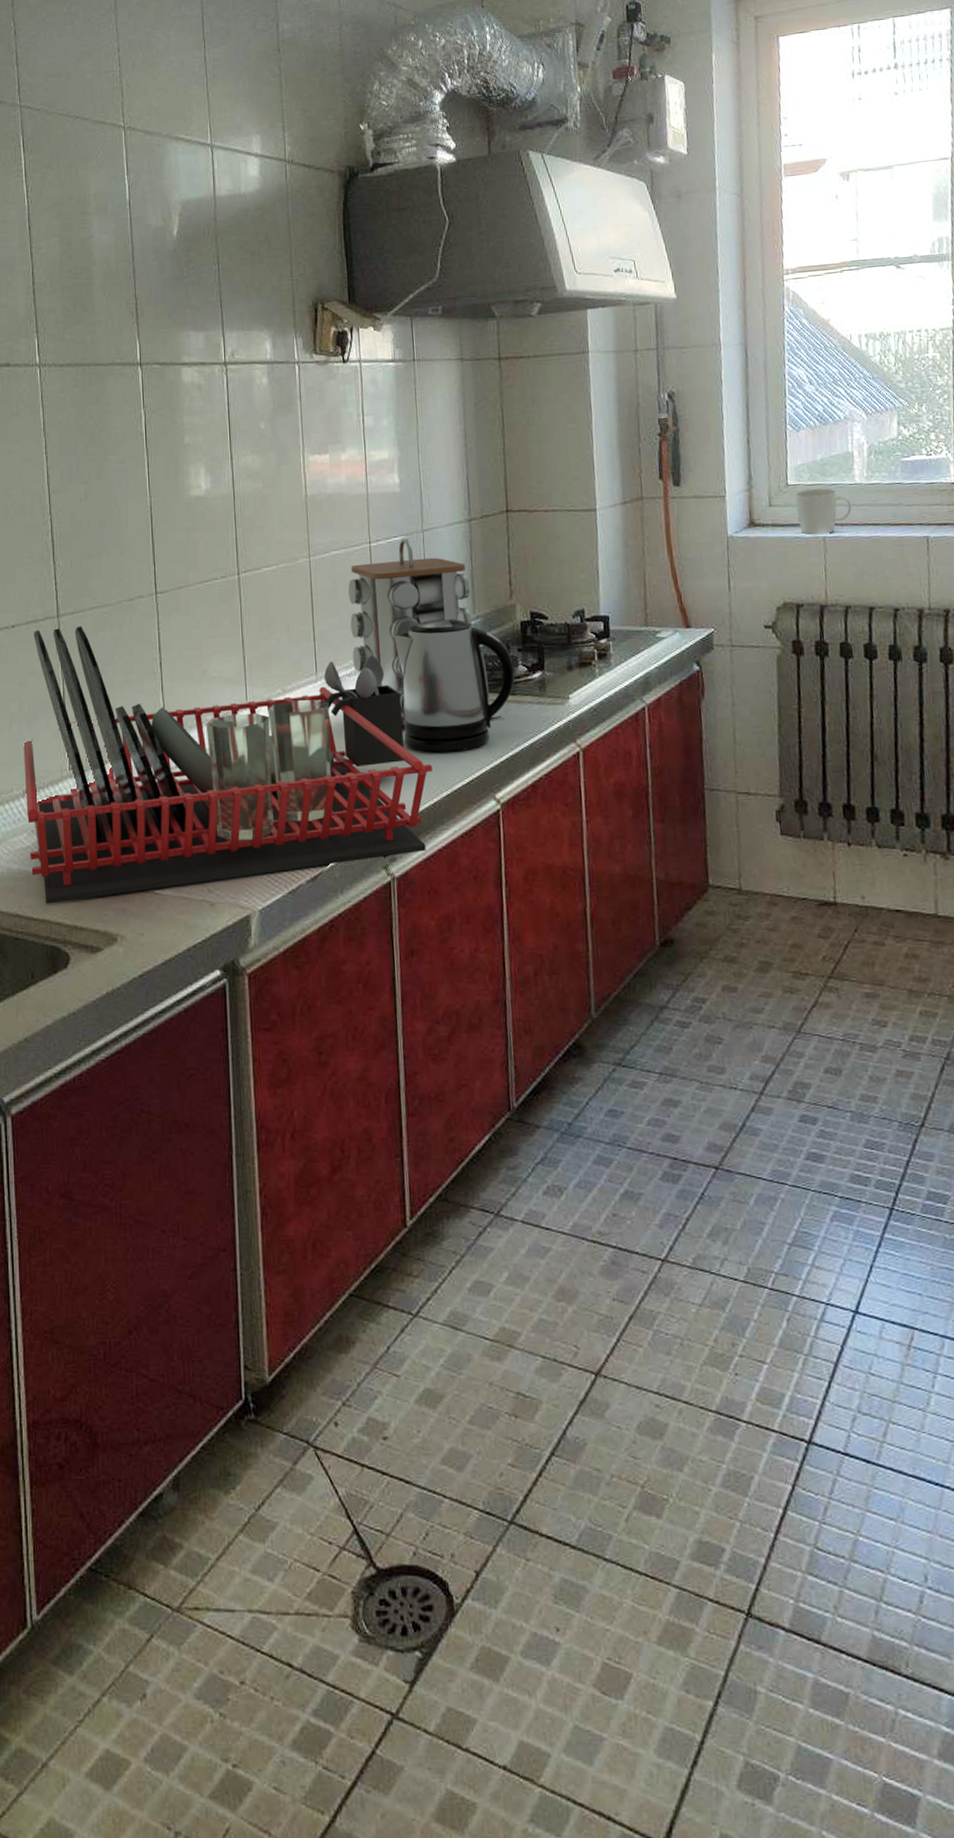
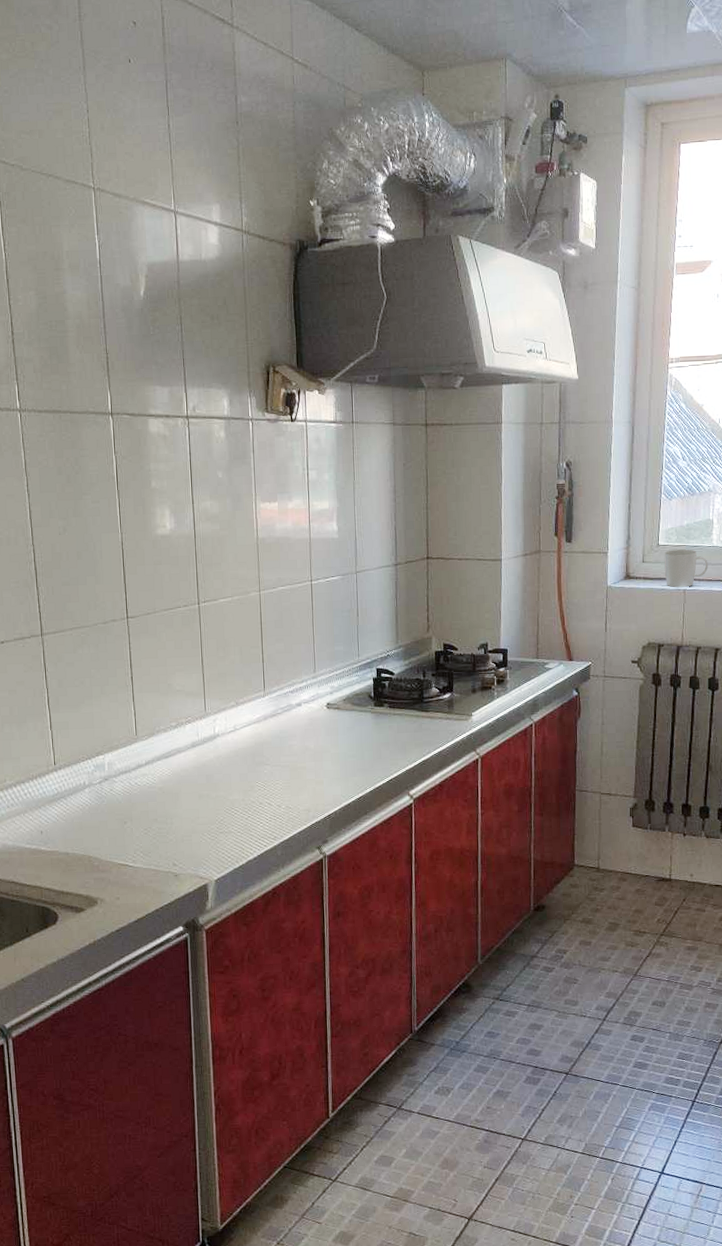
dish rack: present [23,625,433,904] -> none [14,643,359,873]
spice rack: present [348,537,472,726] -> none [292,577,395,735]
kettle: present [394,618,515,752] -> none [330,647,429,756]

